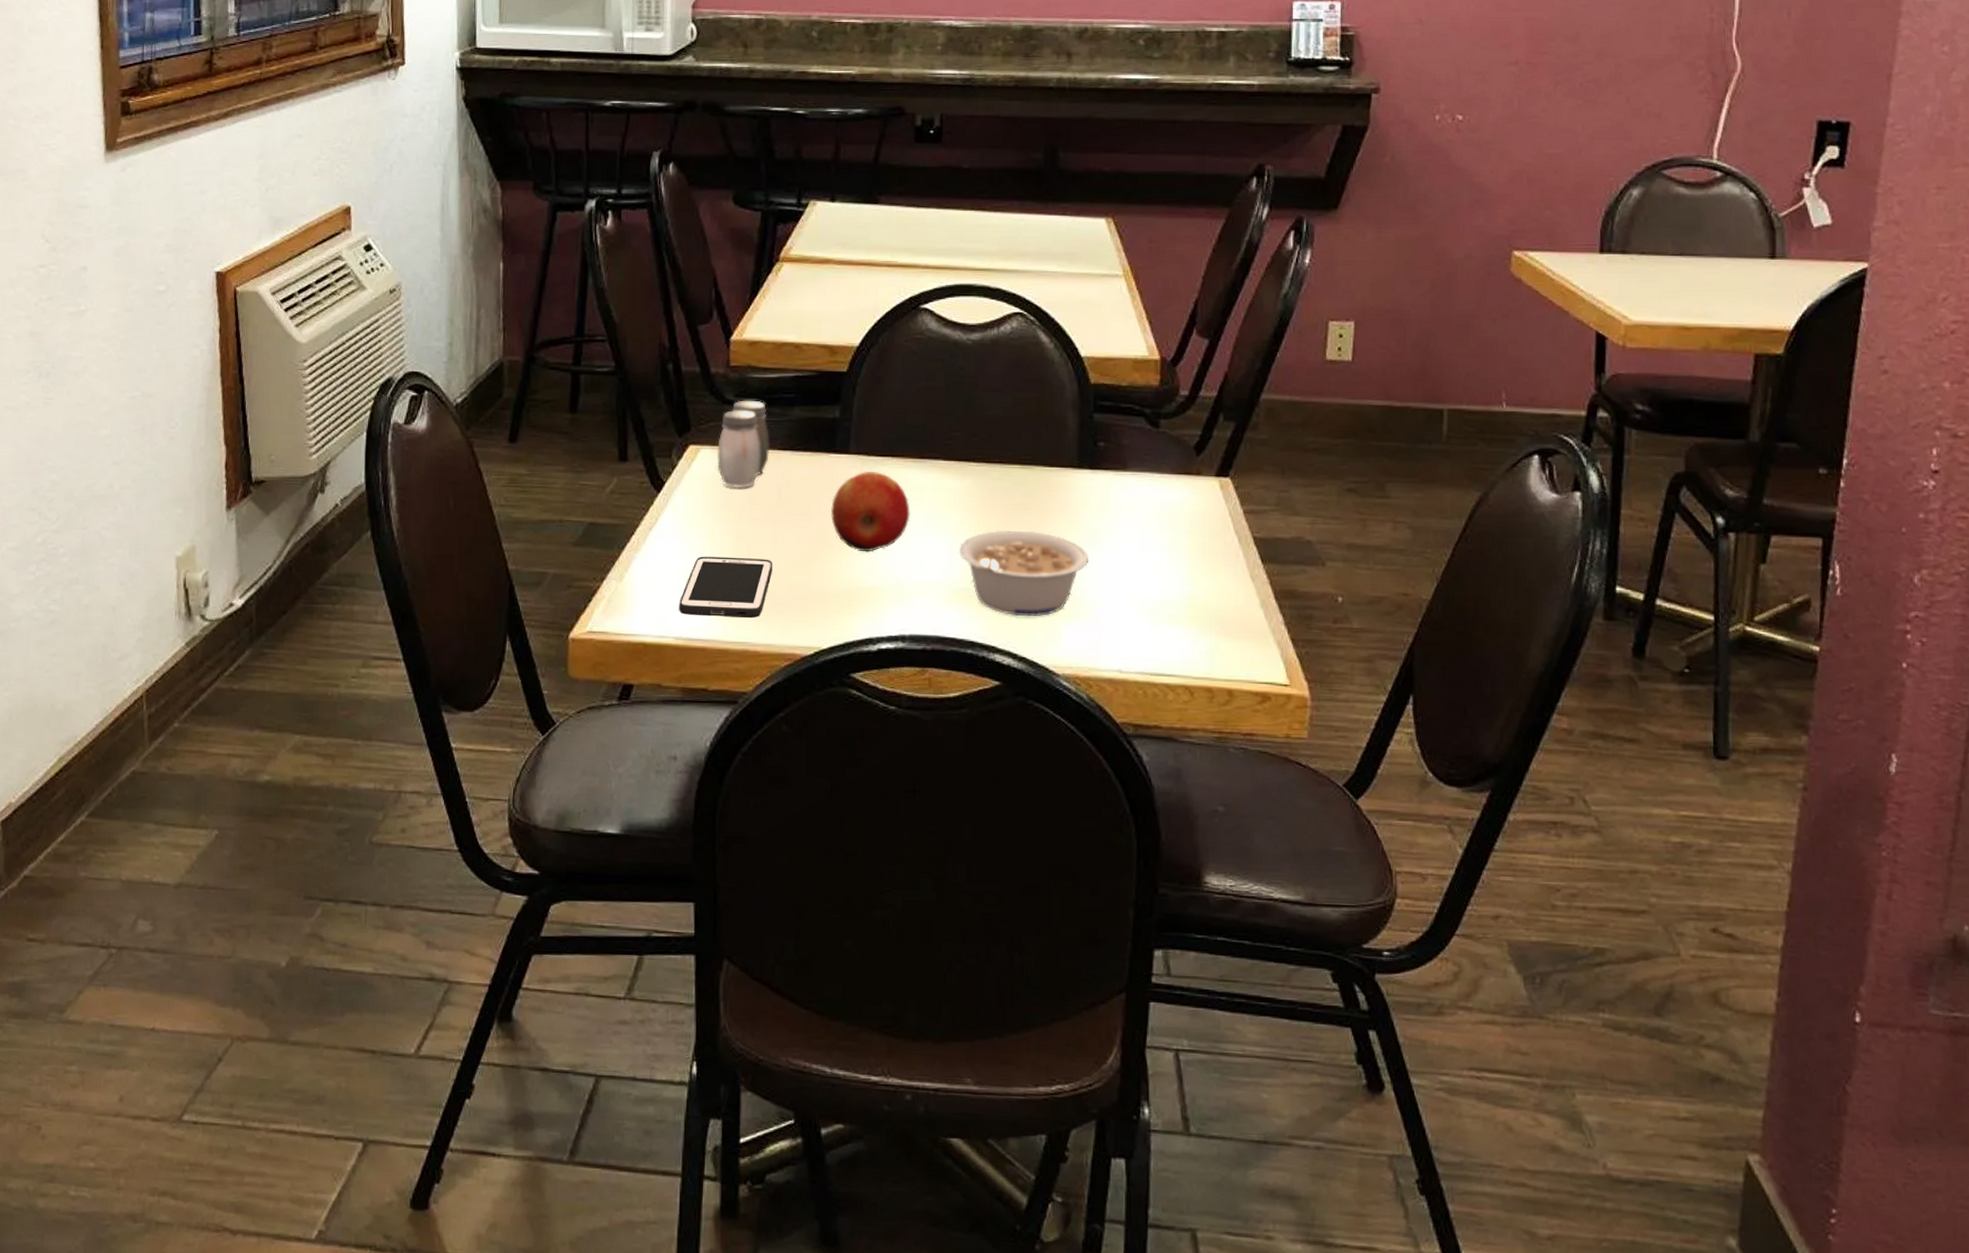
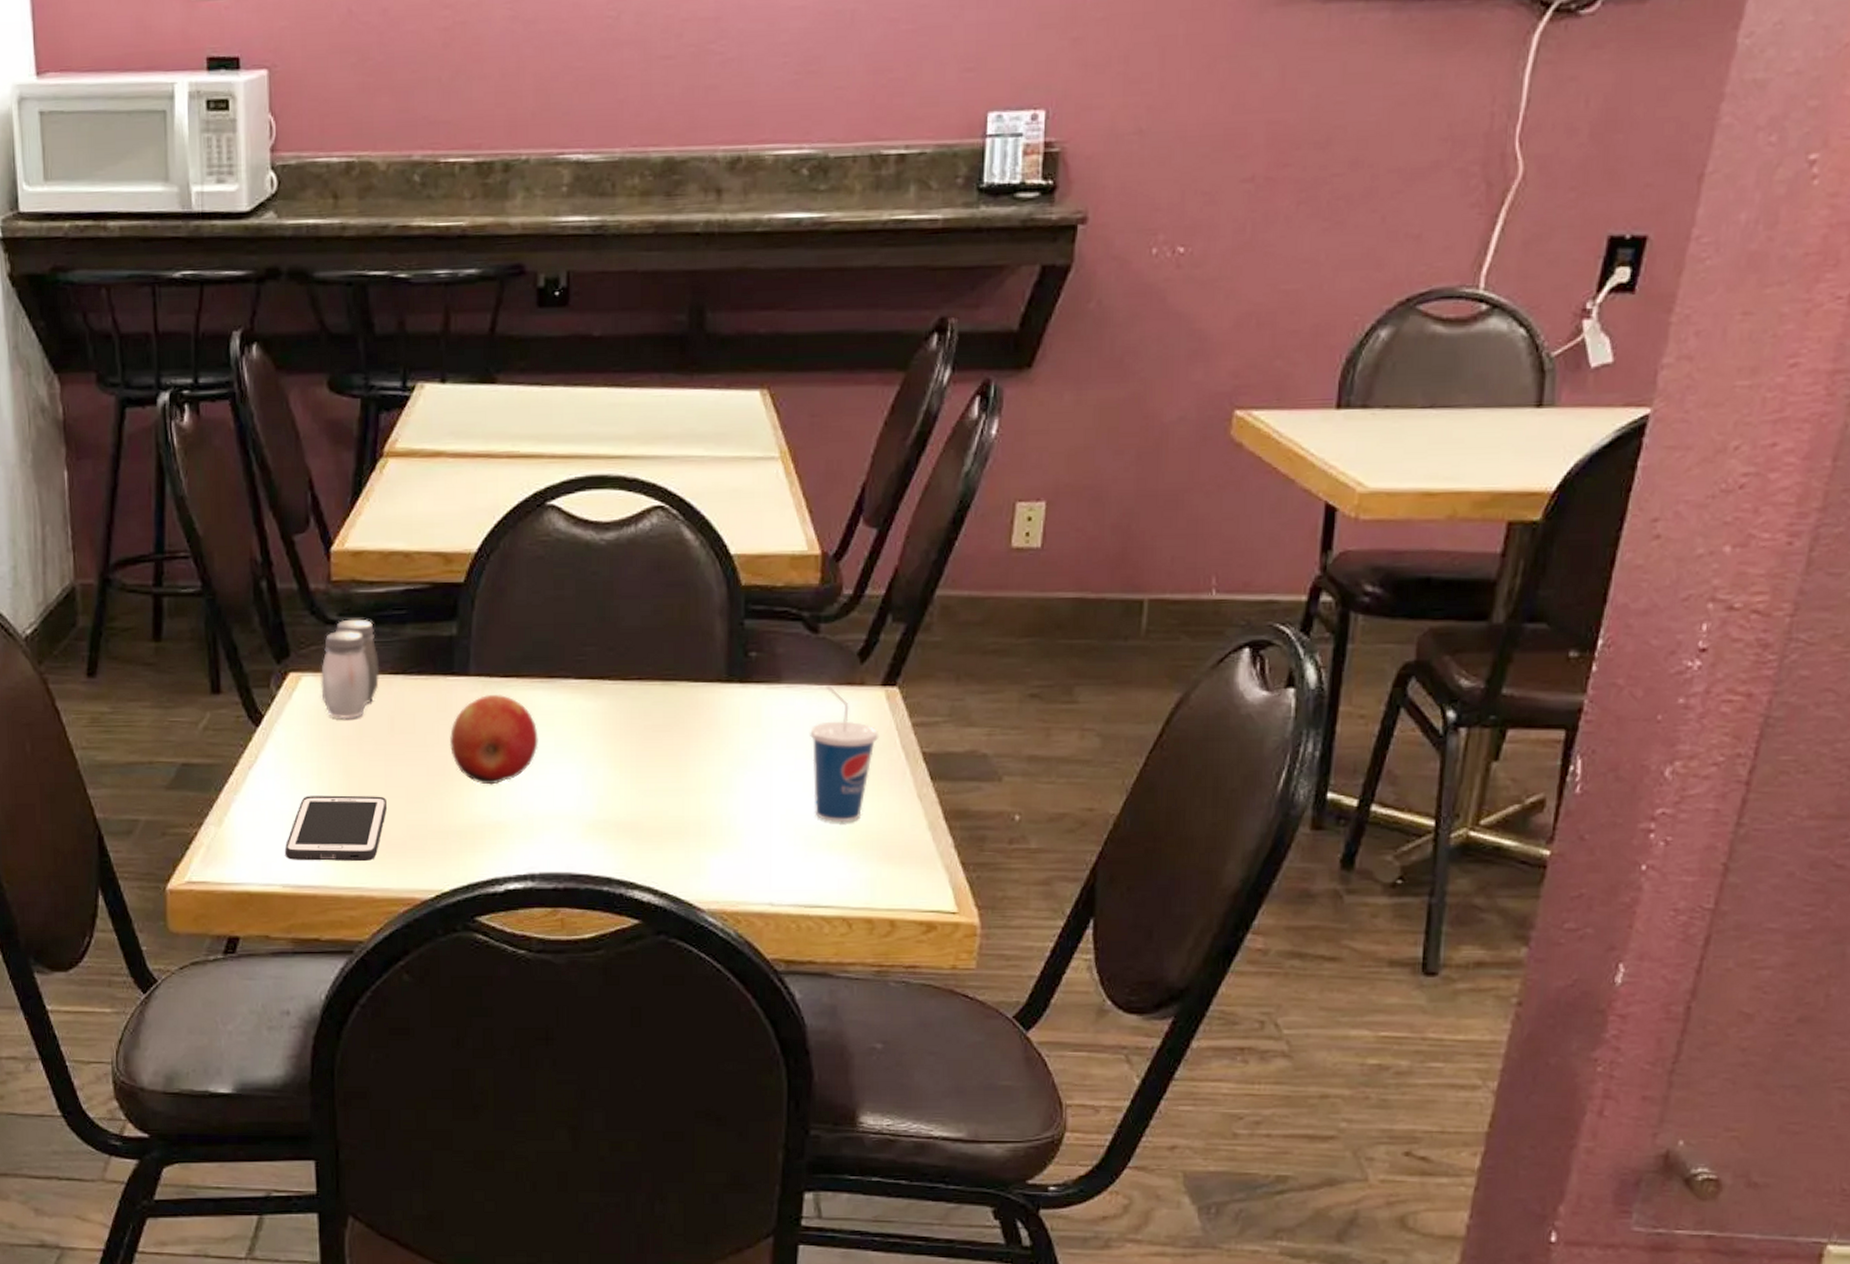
legume: present [959,530,1089,617] -> none [594,754,738,849]
cup: none [1153,474,1215,599] -> present [810,685,880,823]

